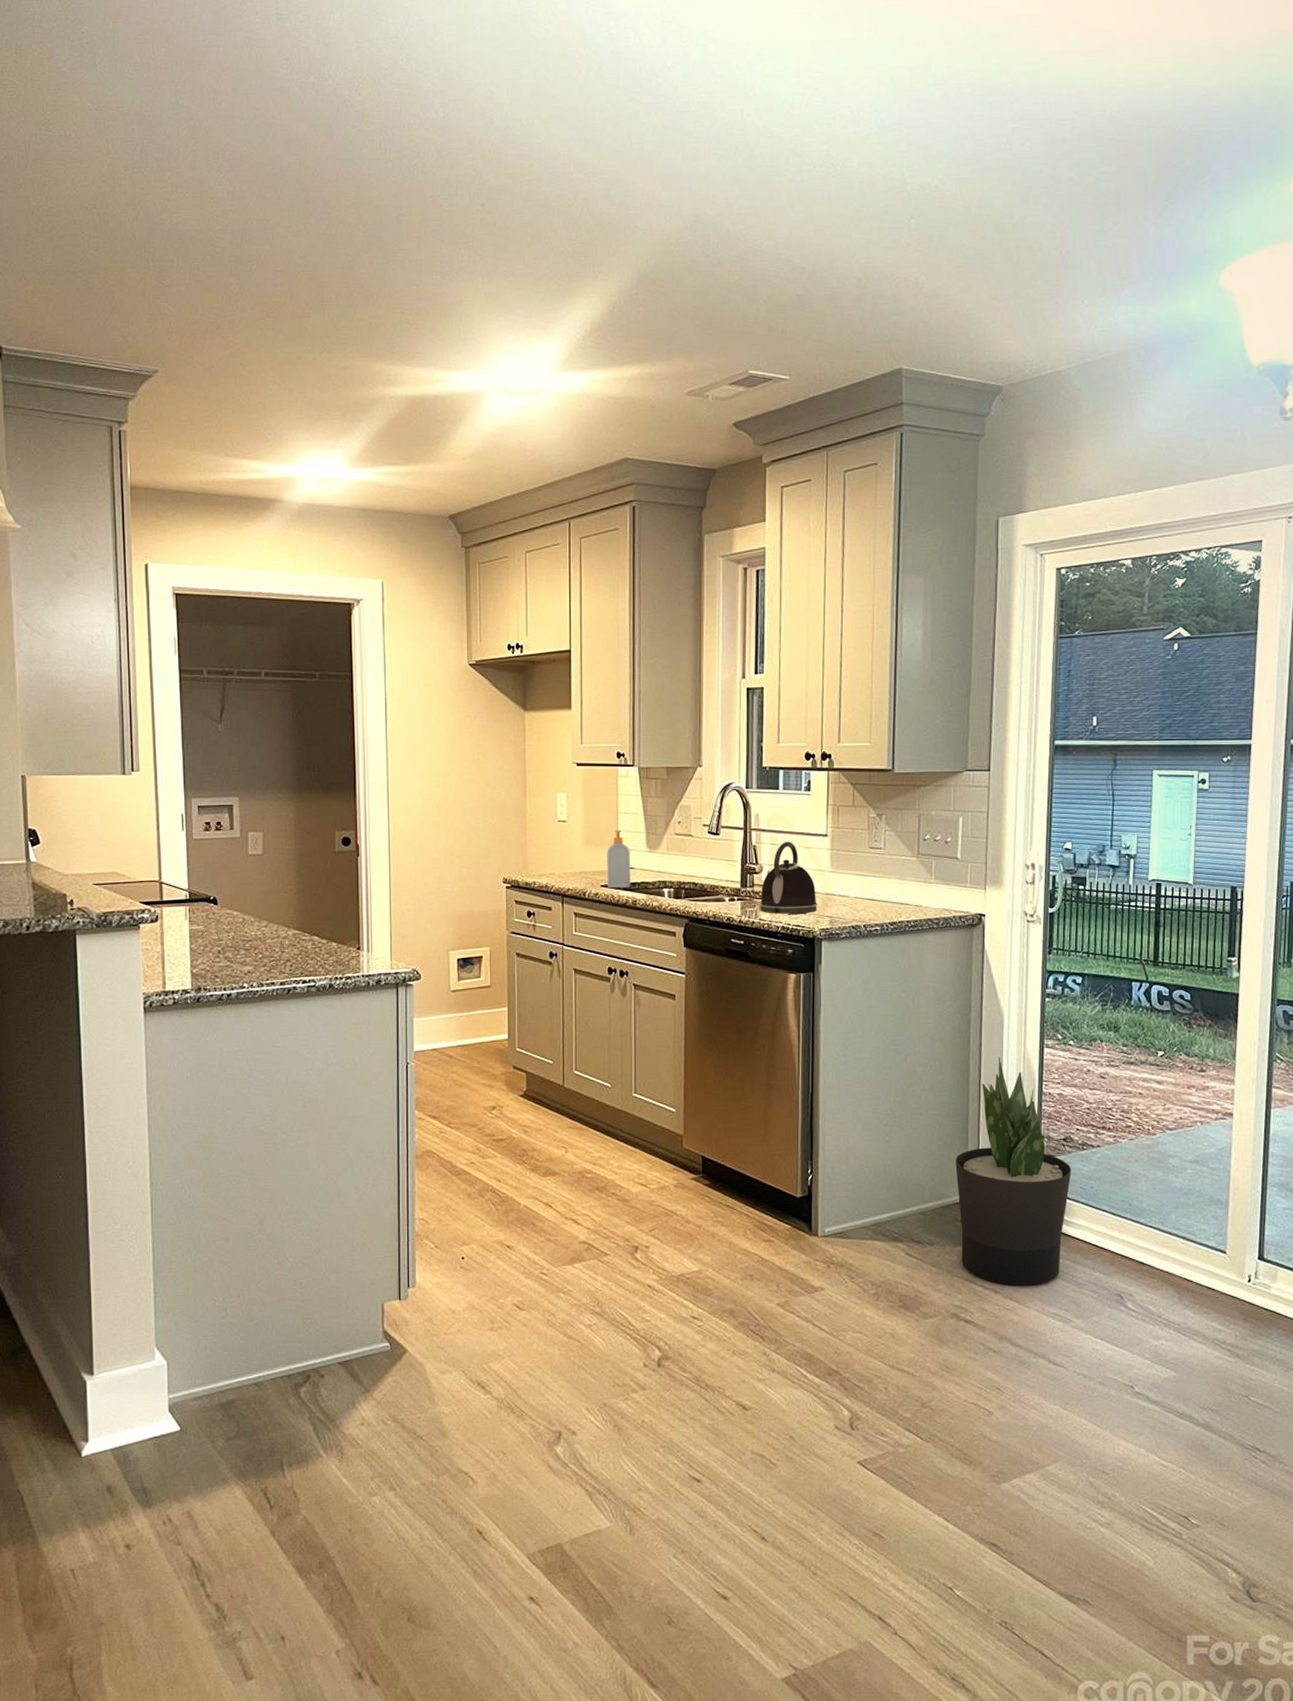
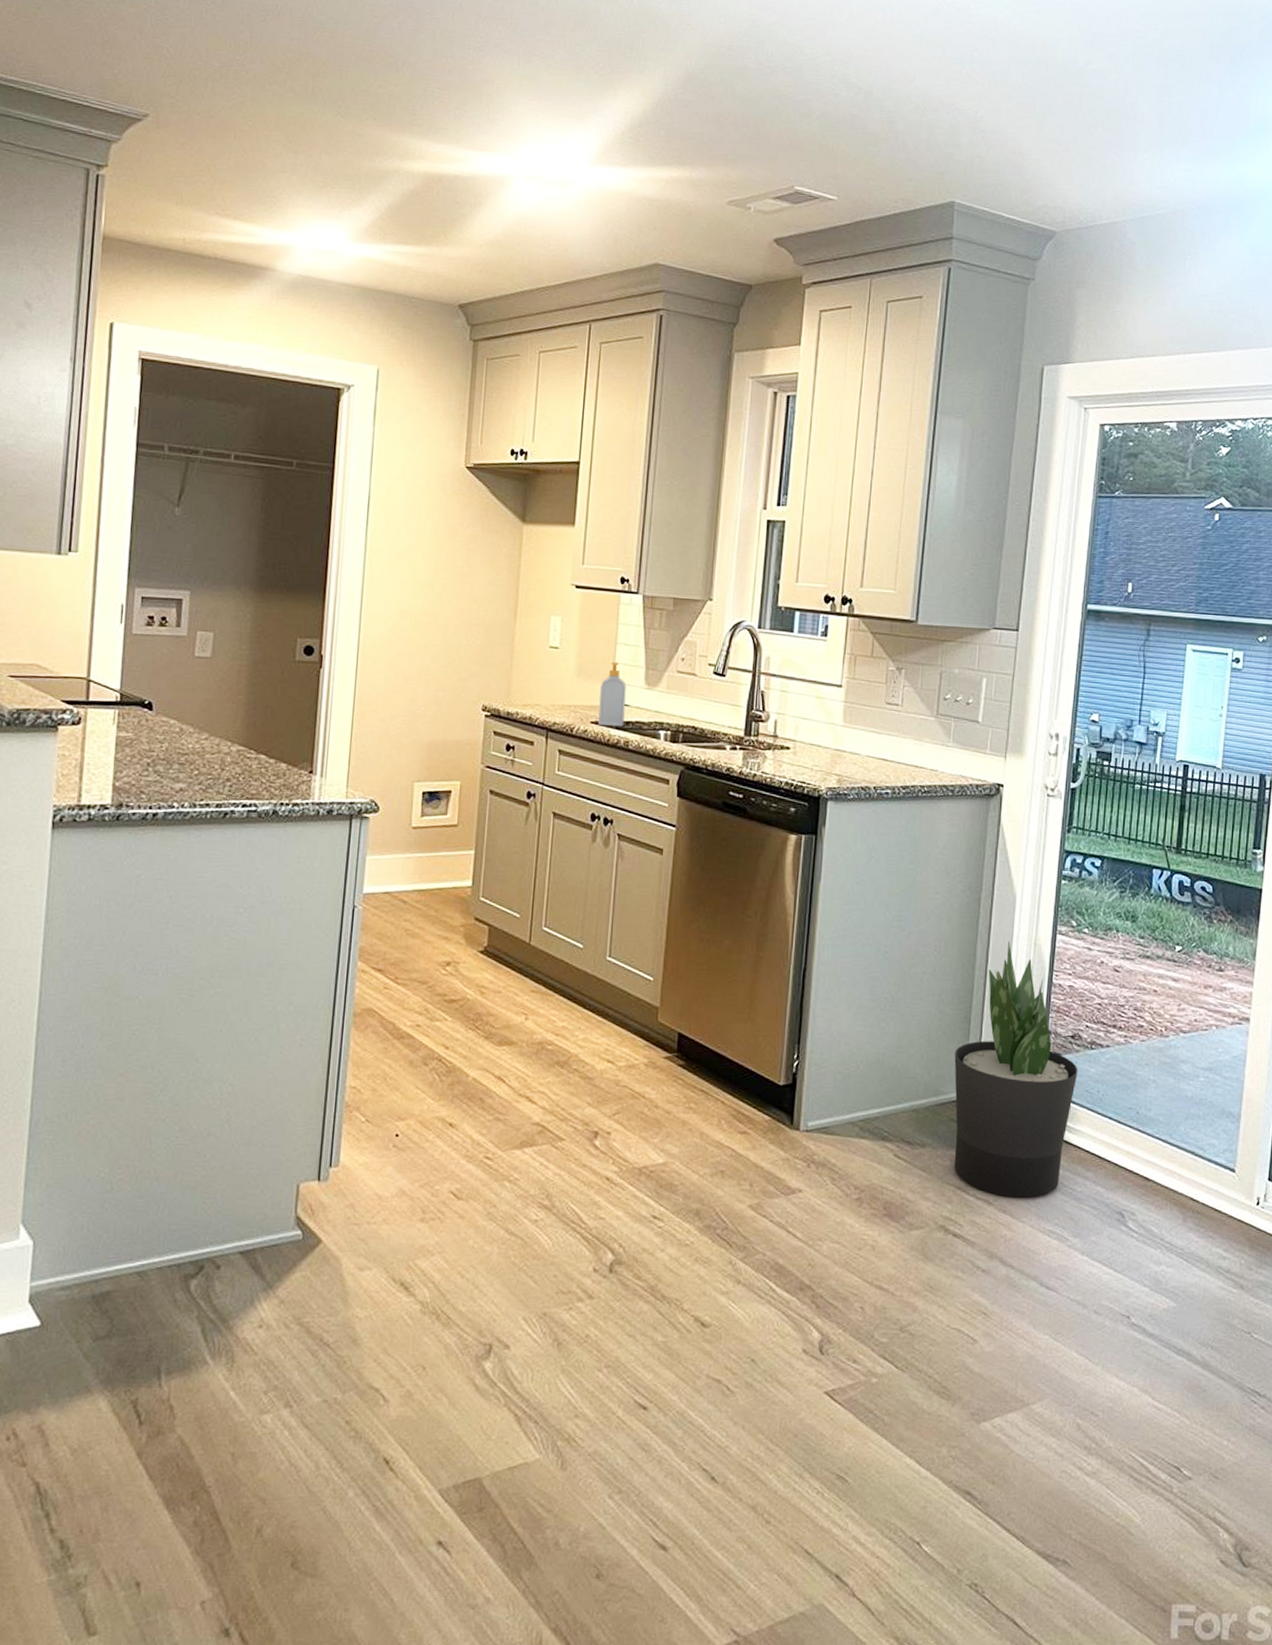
kettle: present [759,842,818,914] -> none [762,689,827,770]

